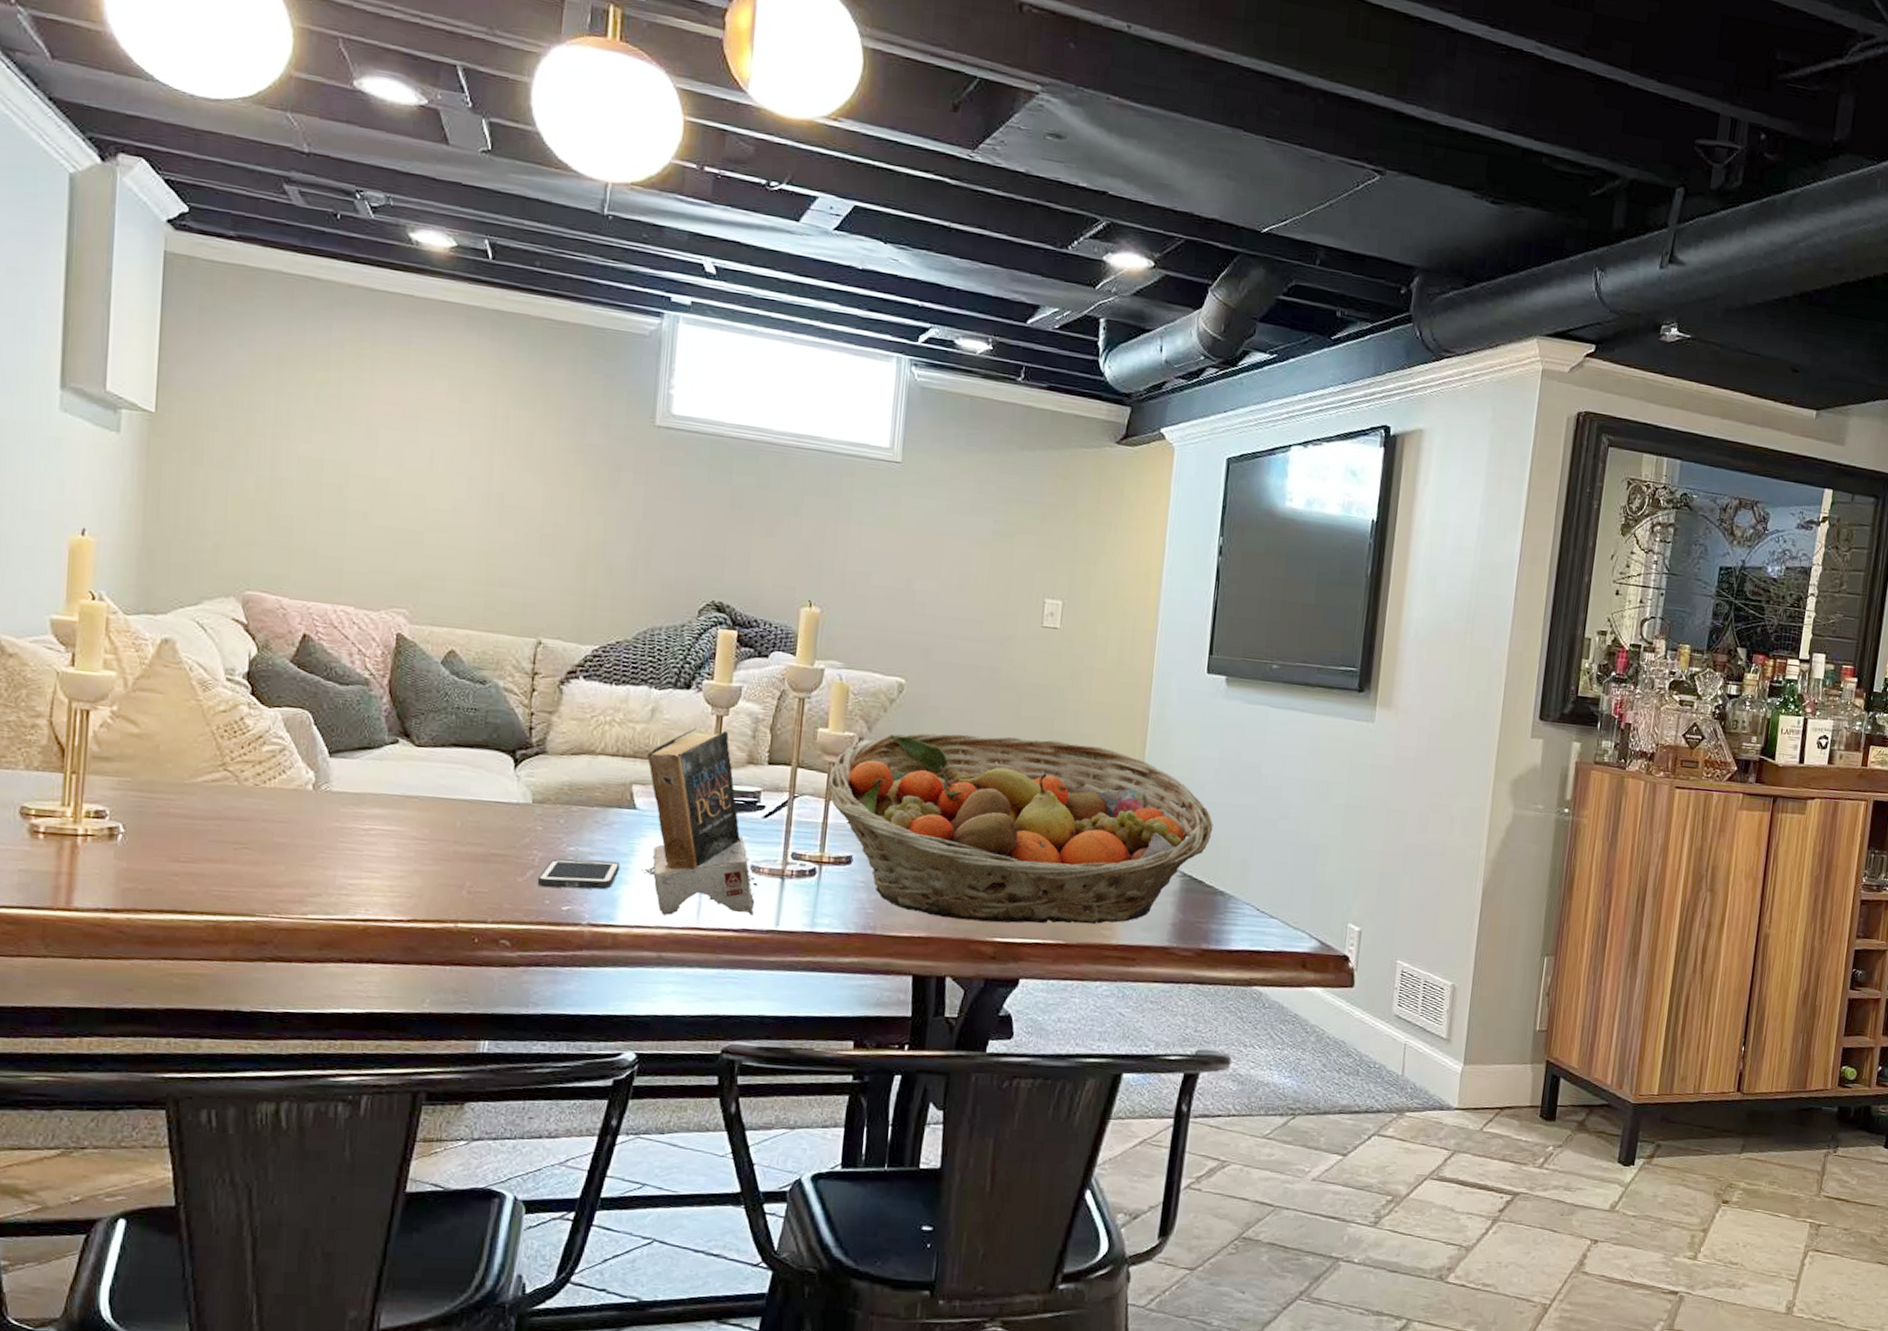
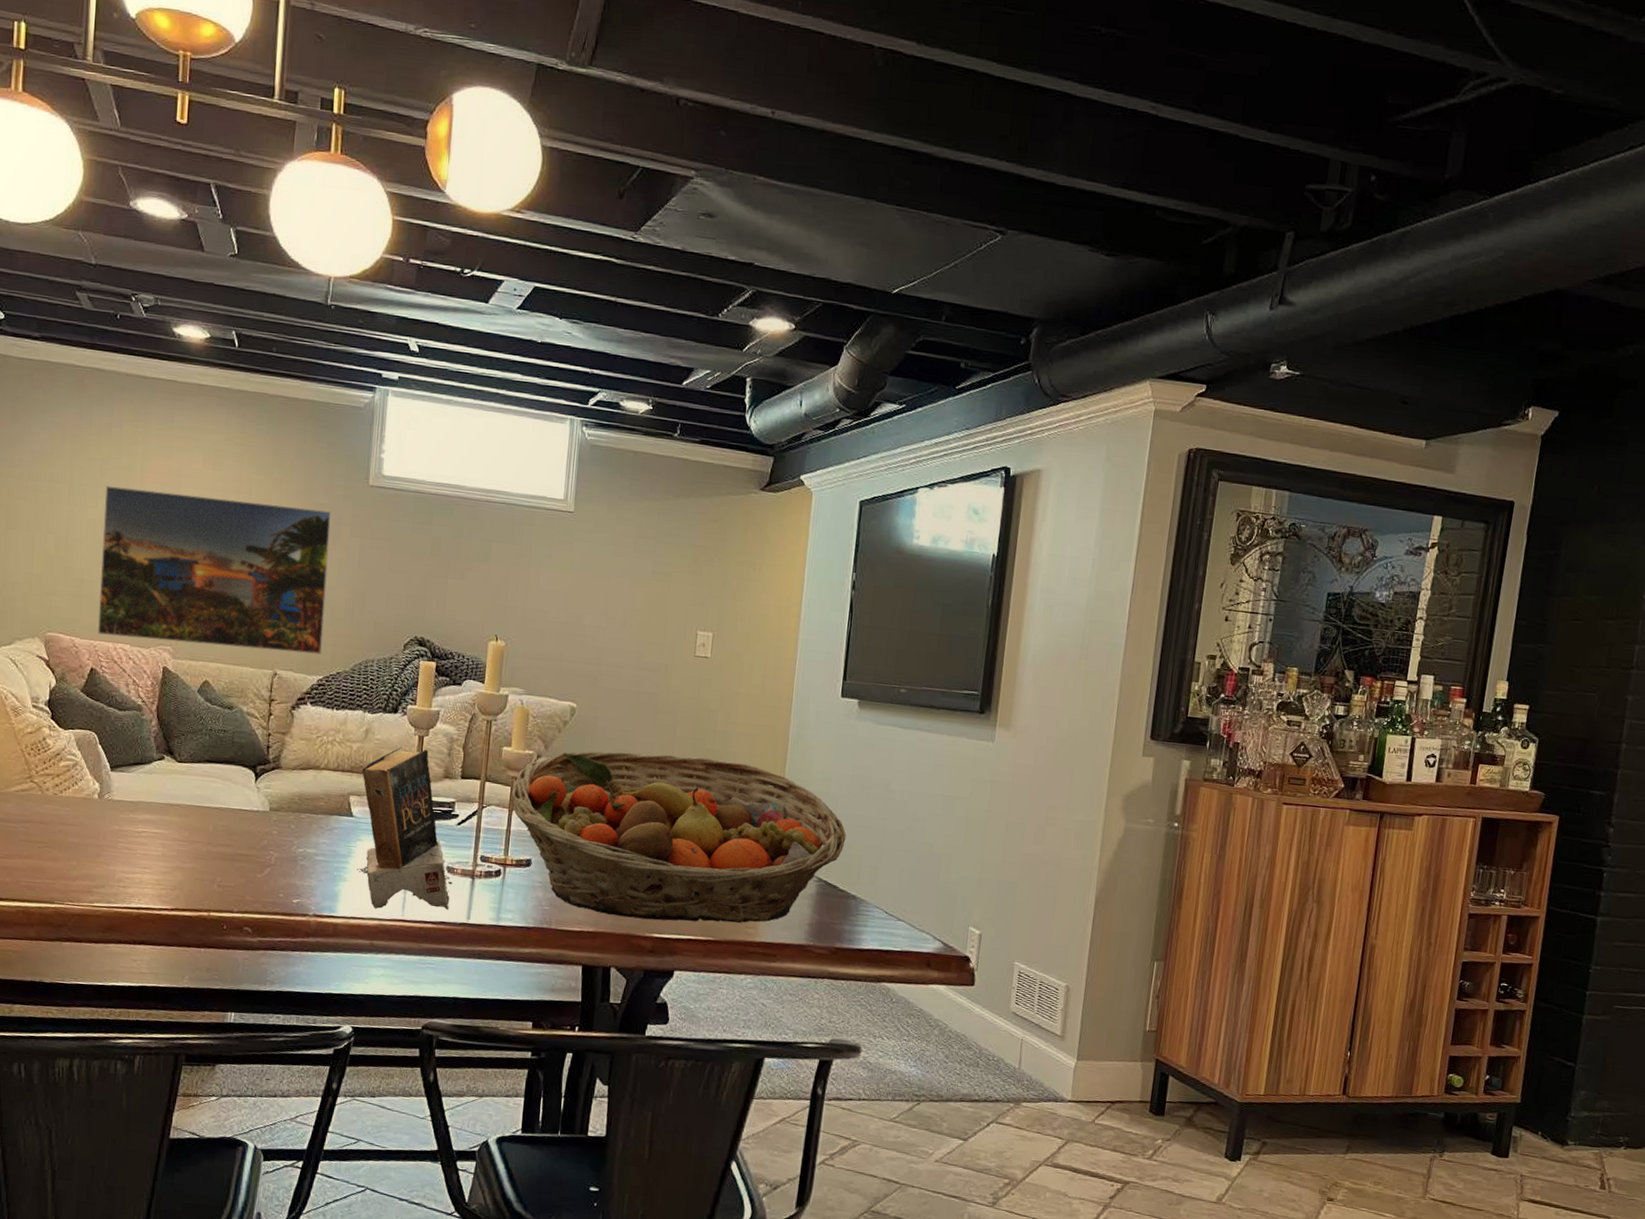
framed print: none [312,417,609,621] -> present [98,485,332,655]
cell phone: present [537,859,620,890] -> none [273,858,340,886]

